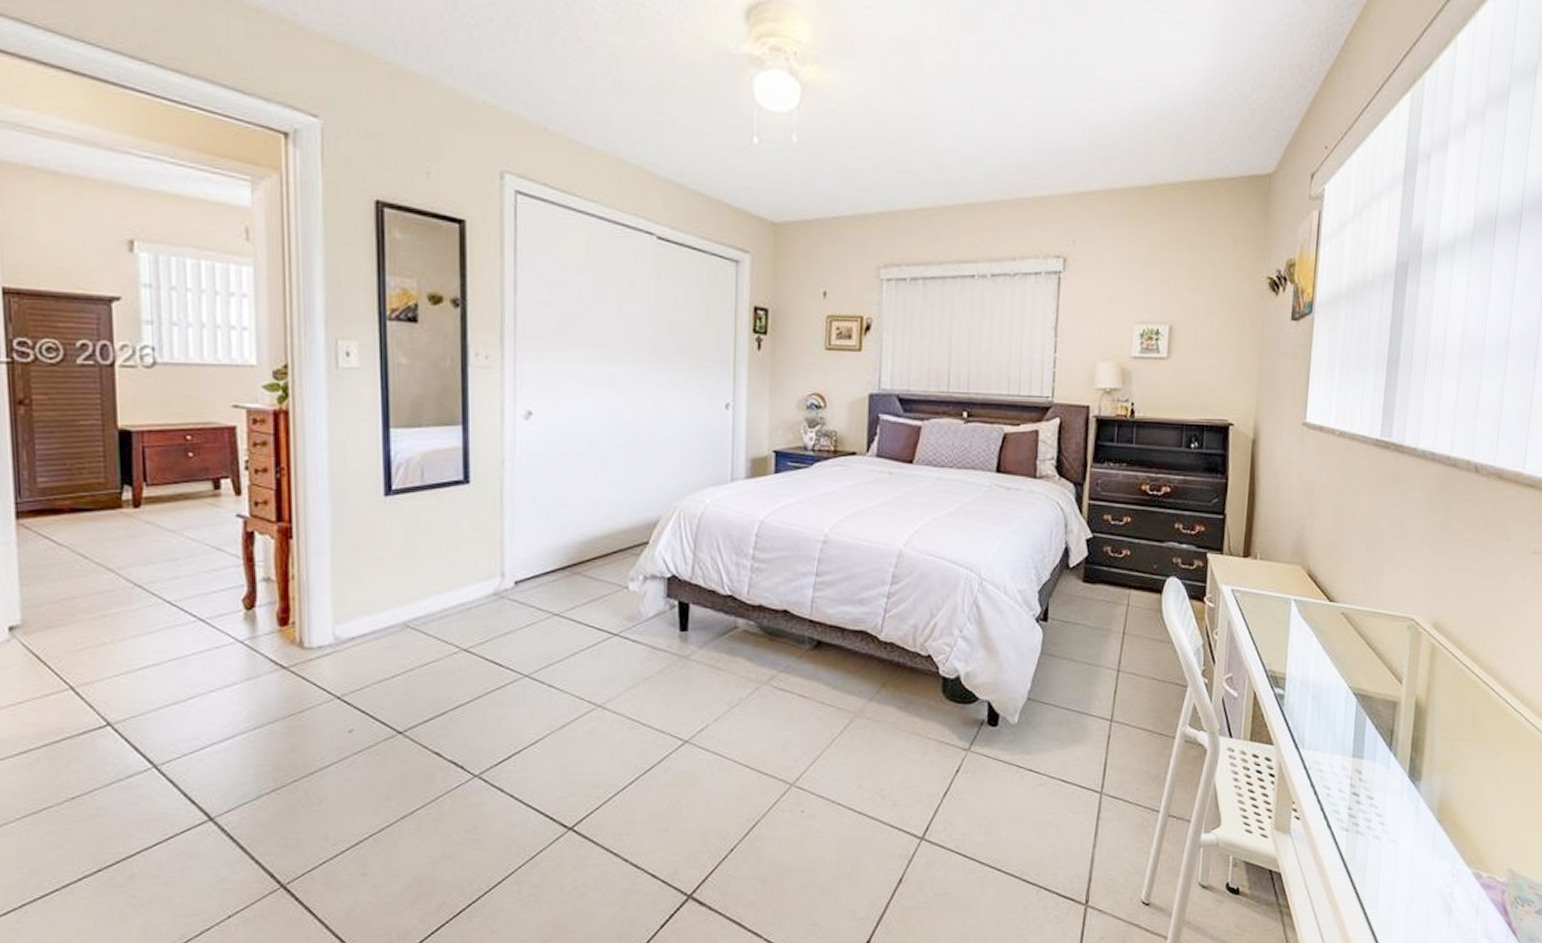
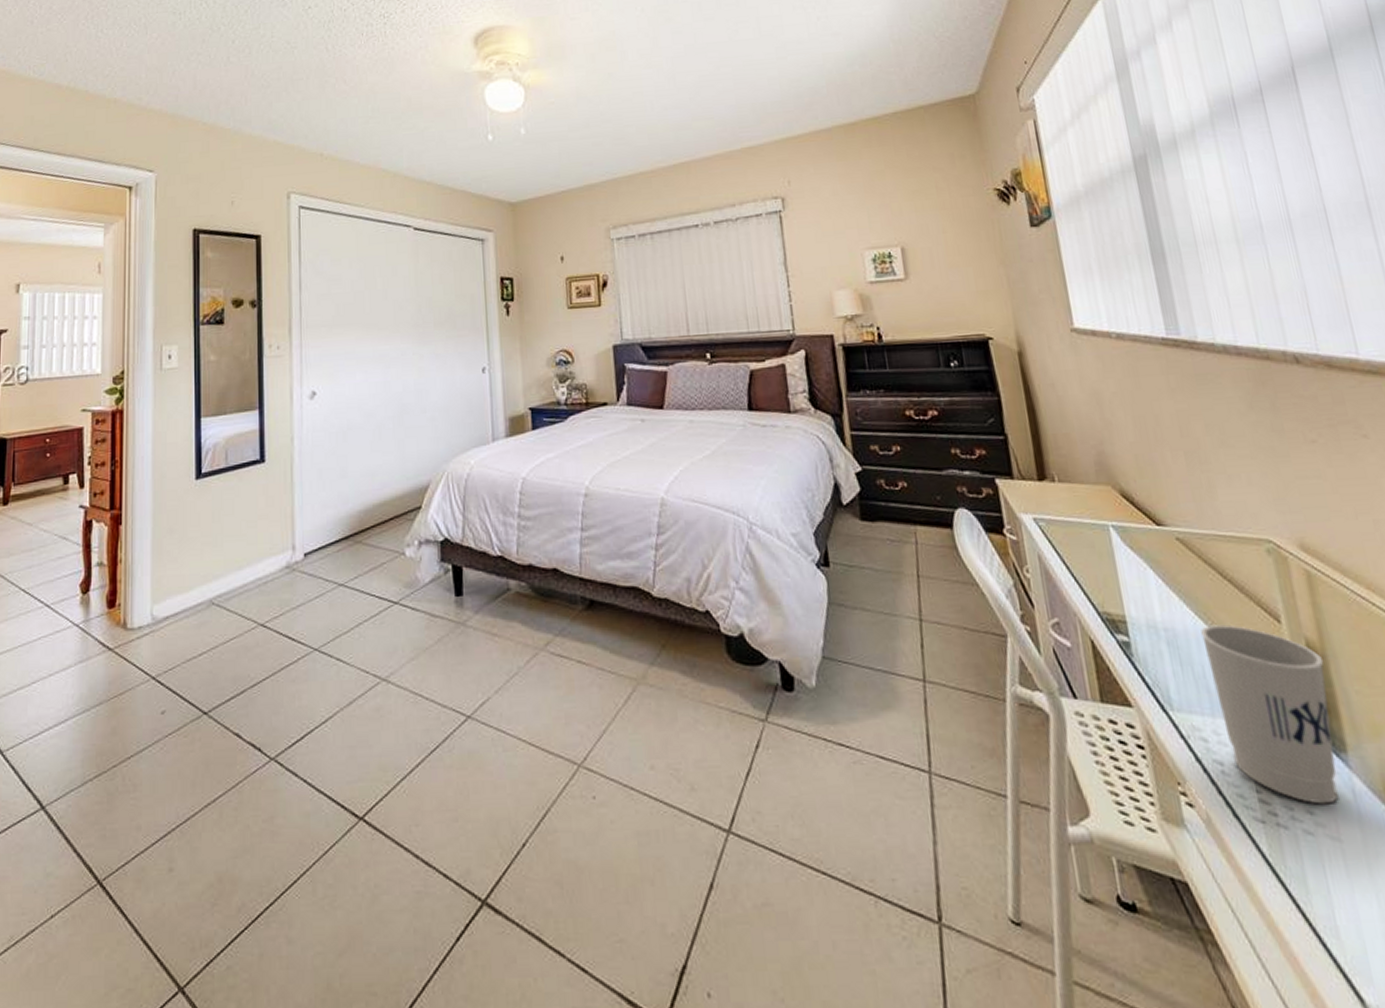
cup: none [1339,683,1425,818] -> present [1201,624,1339,805]

